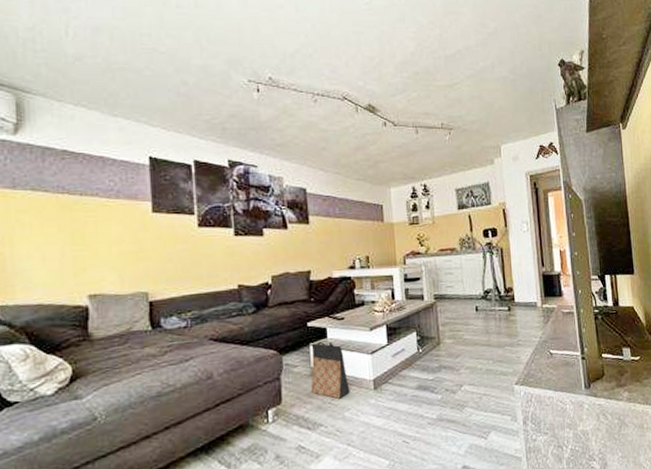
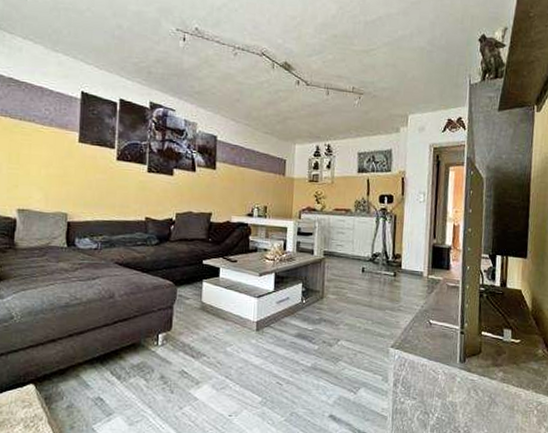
bag: present [311,341,350,400] -> none [198,279,235,335]

